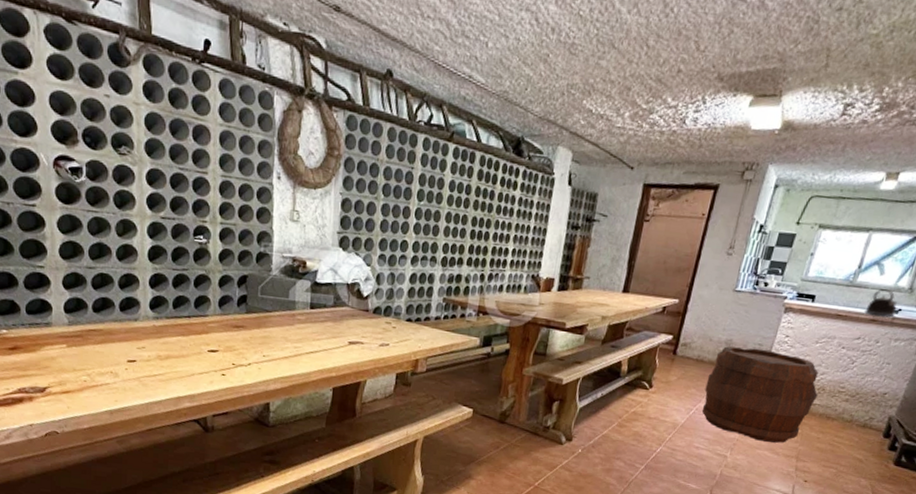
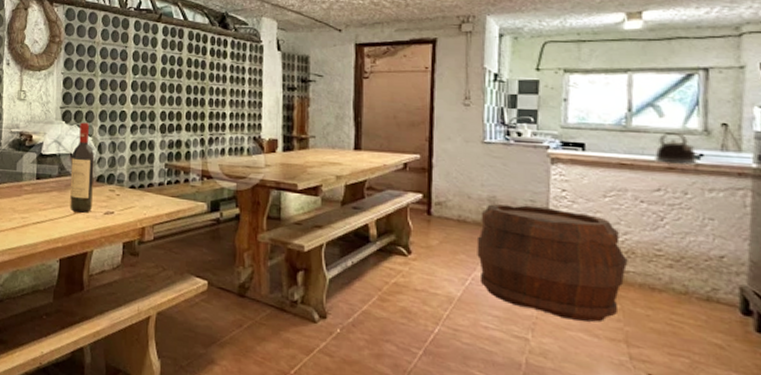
wine bottle: none [344,250,373,344] -> present [70,122,95,213]

